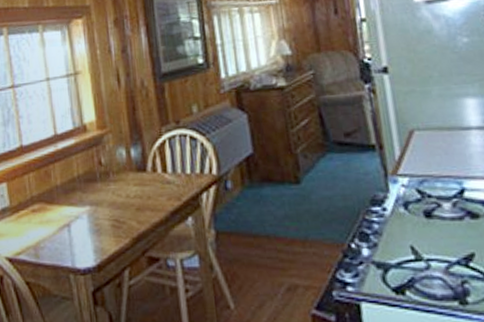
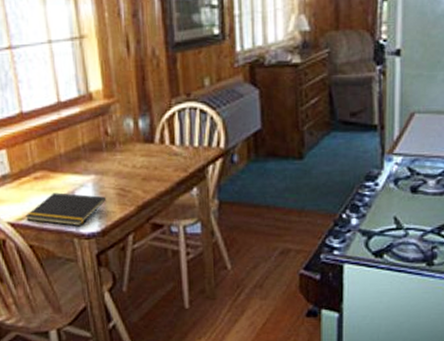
notepad: none [23,225,102,260] -> present [25,192,107,226]

